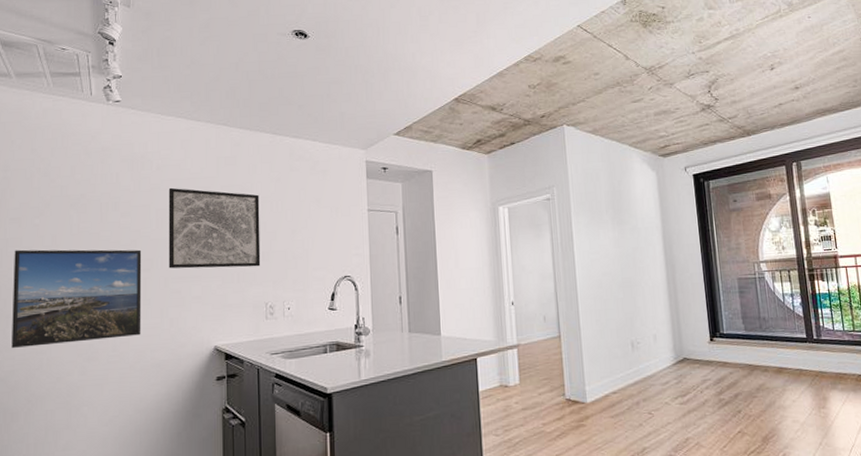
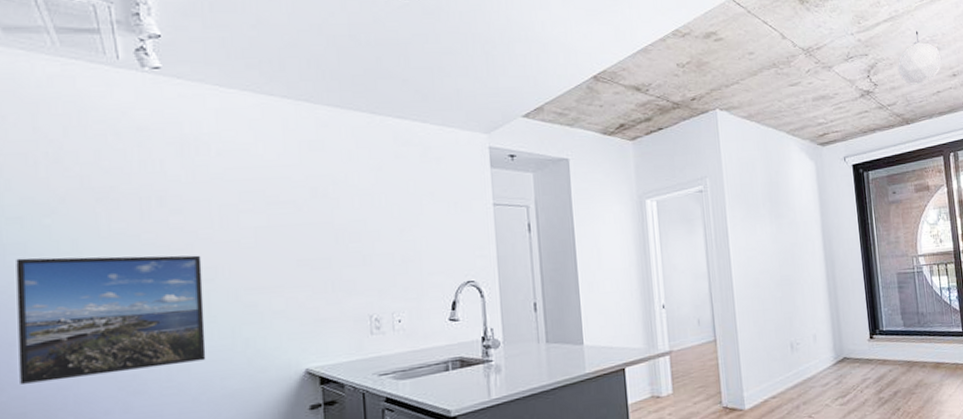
wall art: present [168,187,261,269] -> none [234,177,362,278]
pendant lamp: none [738,47,784,99] -> present [897,31,942,85]

